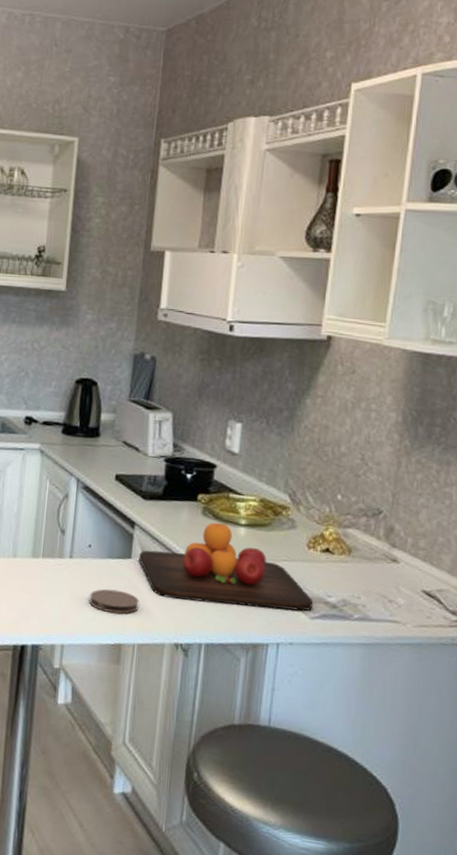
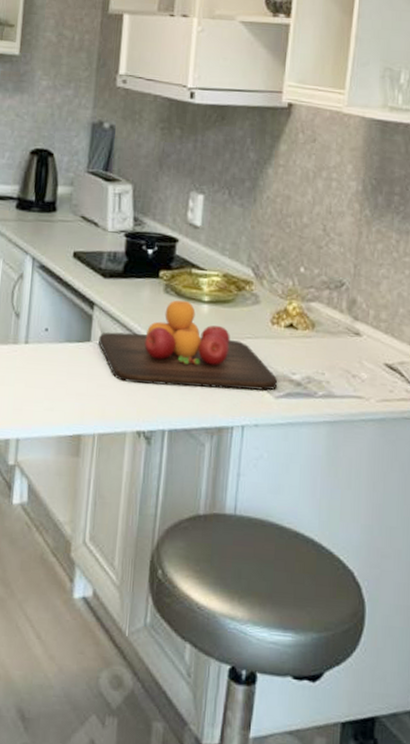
coaster: present [89,589,139,614] -> none [46,375,99,402]

